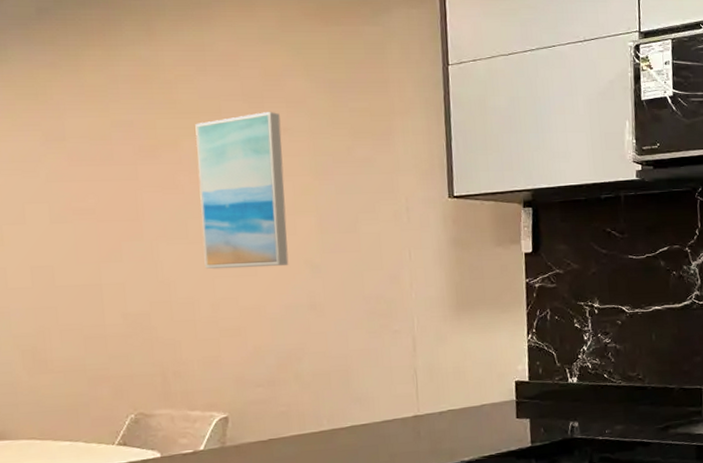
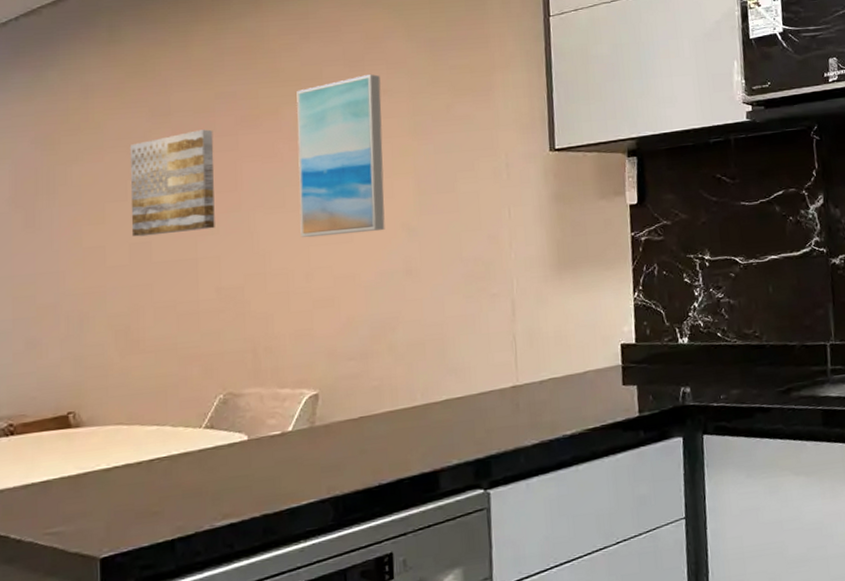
wall art: none [24,157,118,261] -> present [129,129,215,237]

